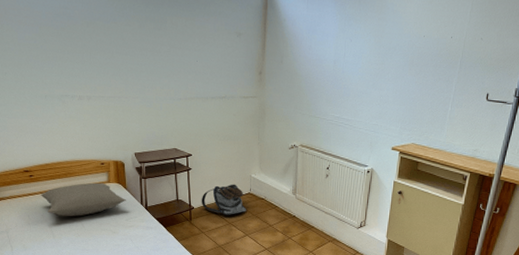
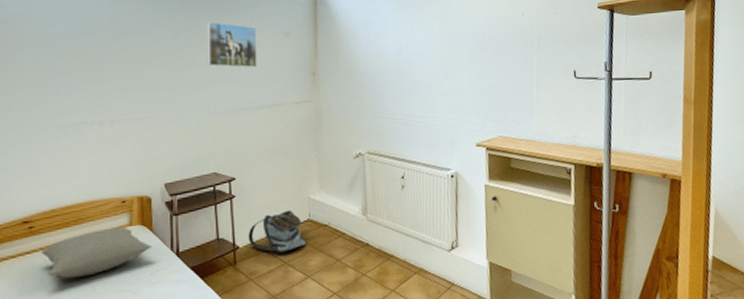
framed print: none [168,15,212,63] -> present [207,21,257,68]

